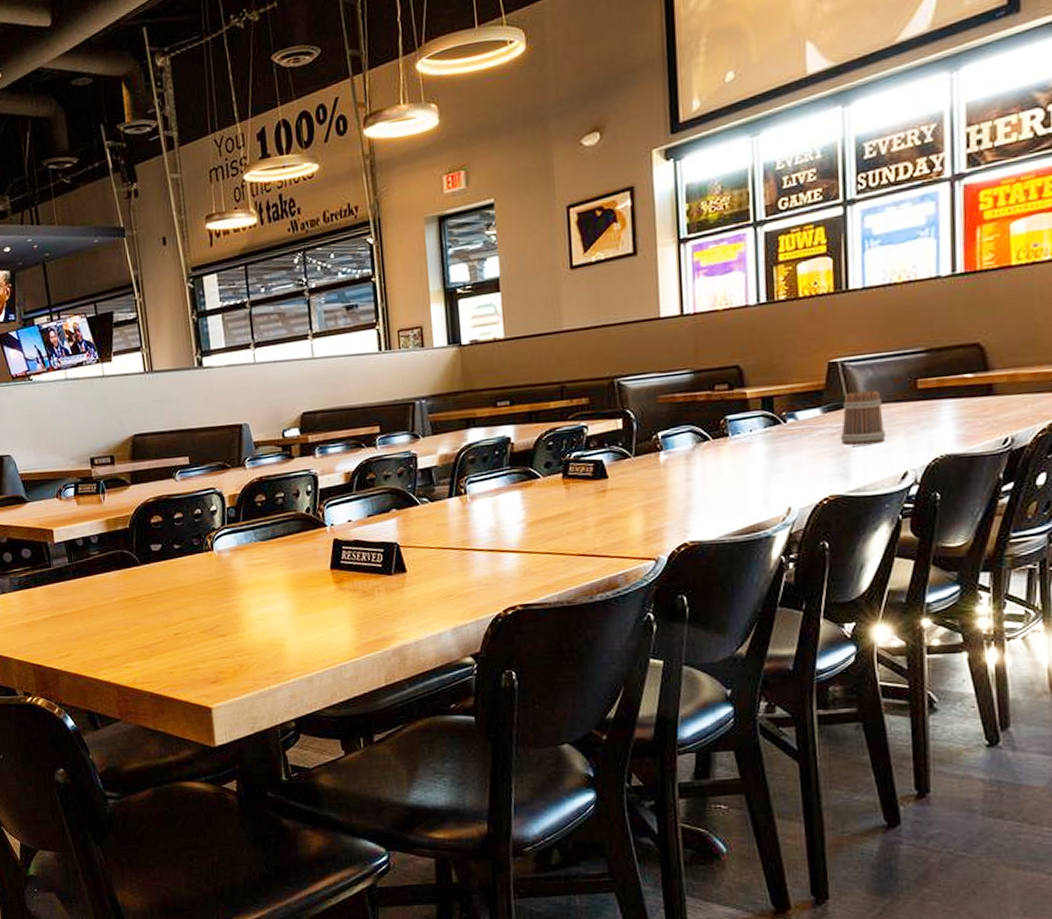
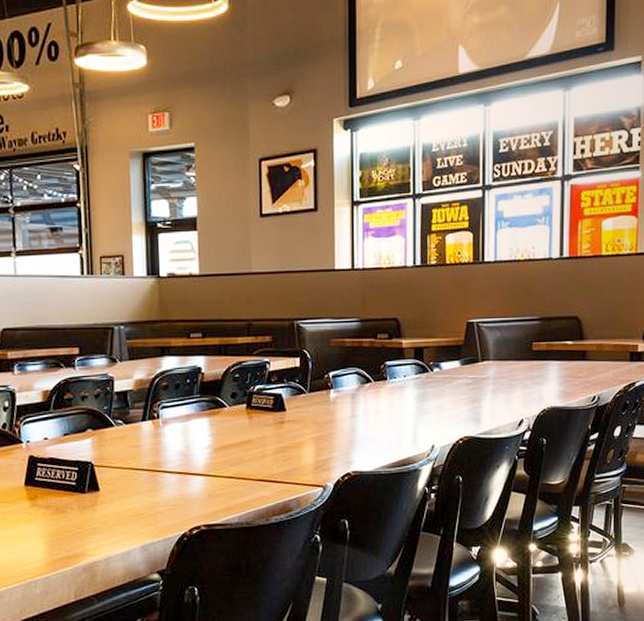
beer mug: present [840,390,886,447] -> none [474,349,508,395]

